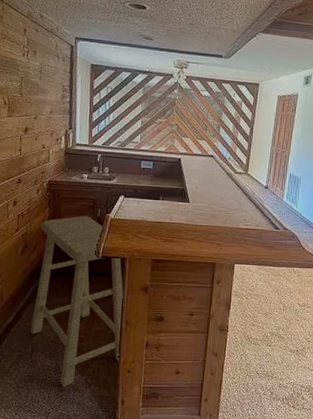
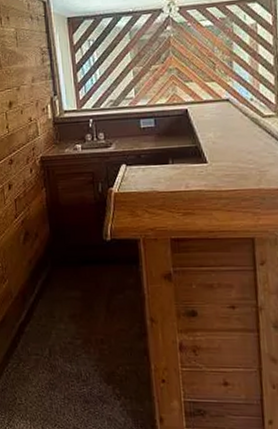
stool: present [31,215,124,387] -> none [39,192,151,398]

